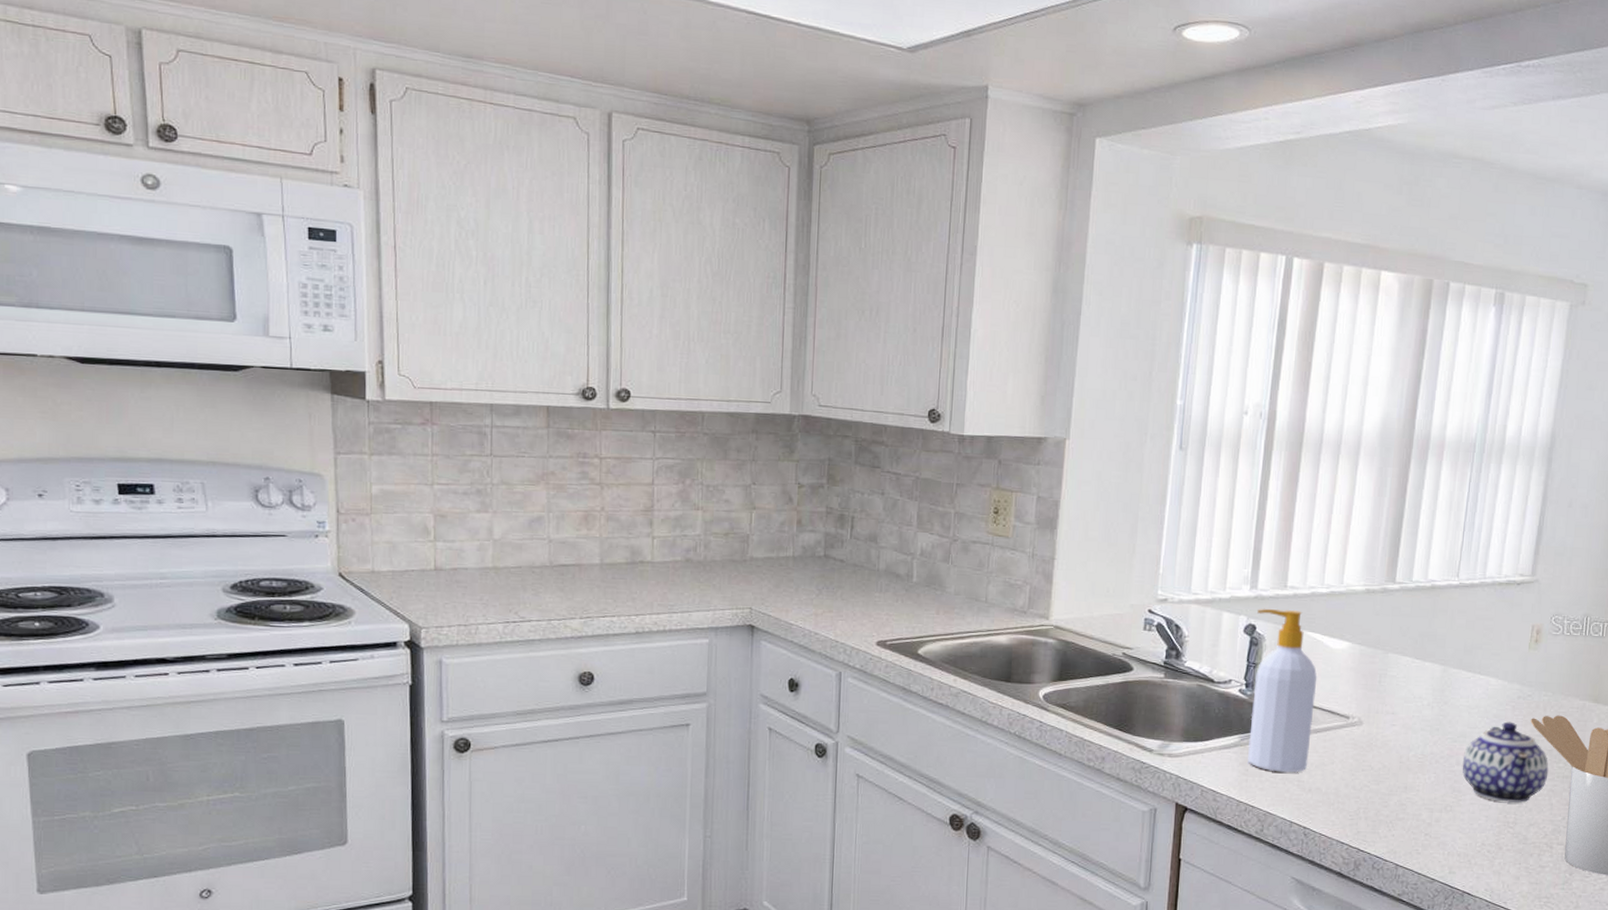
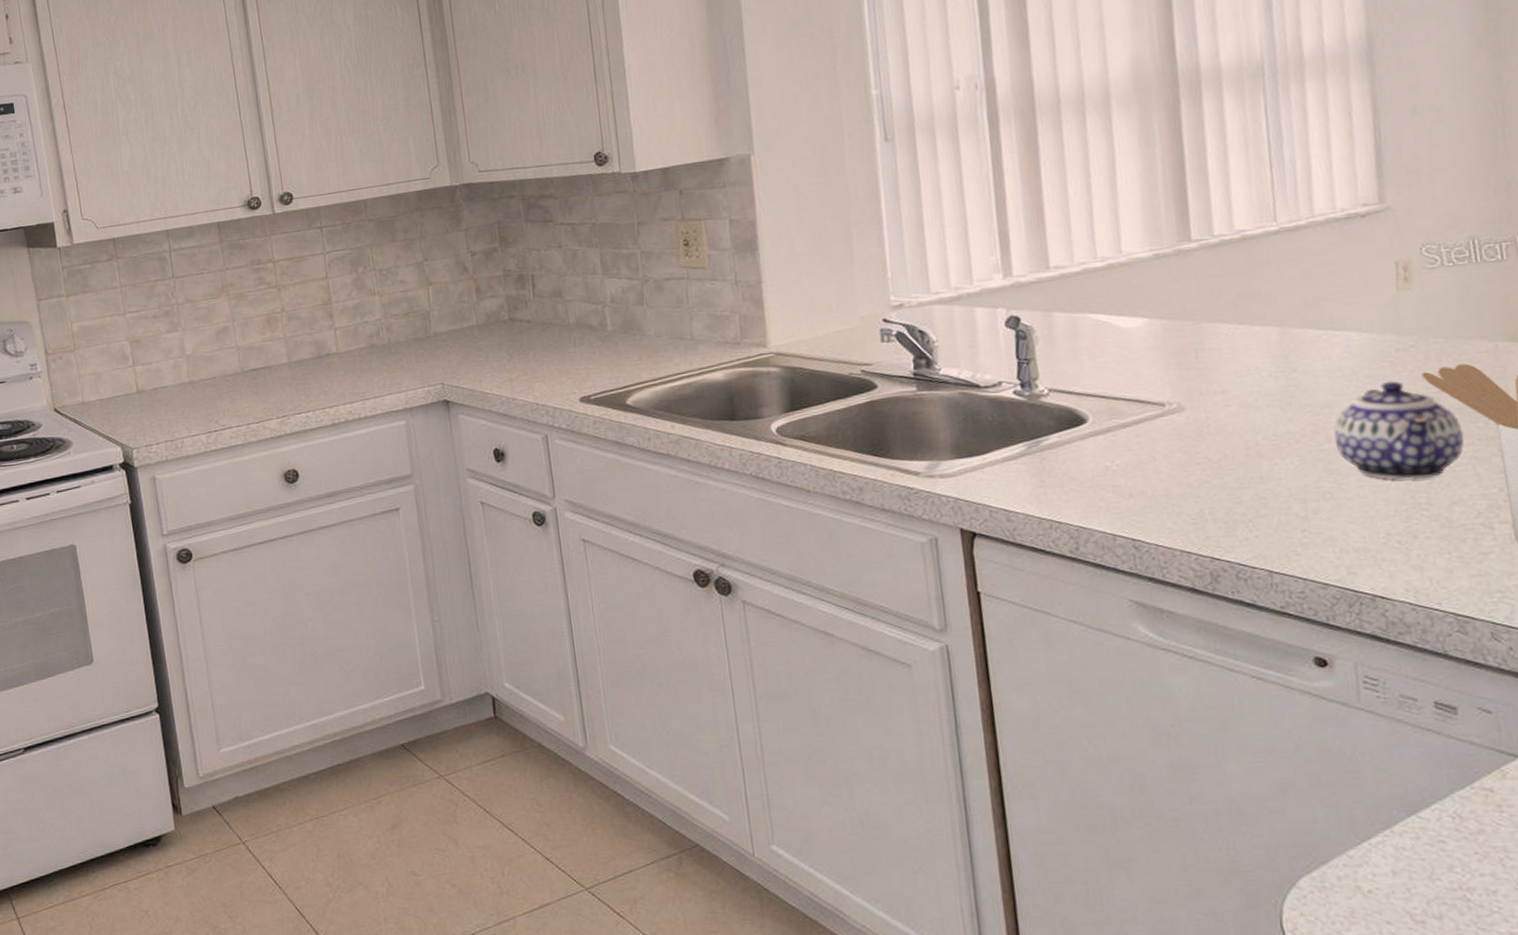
soap bottle: present [1248,608,1318,773] -> none [1018,292,1122,480]

